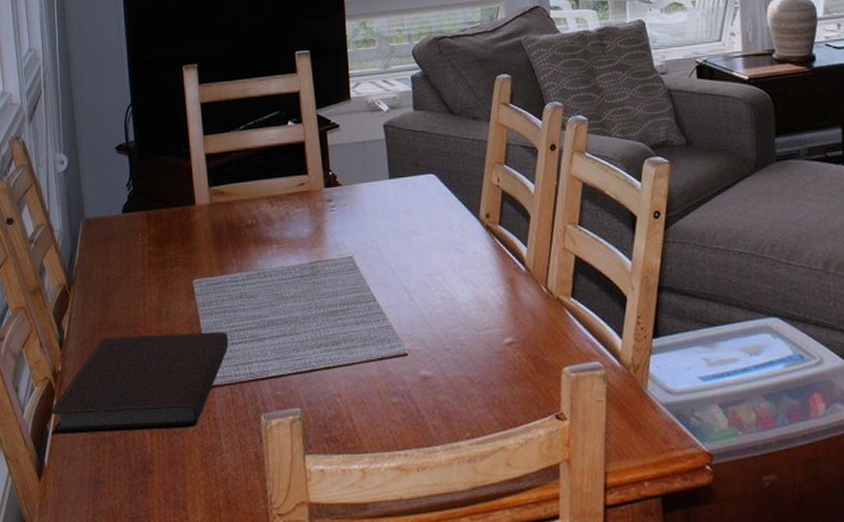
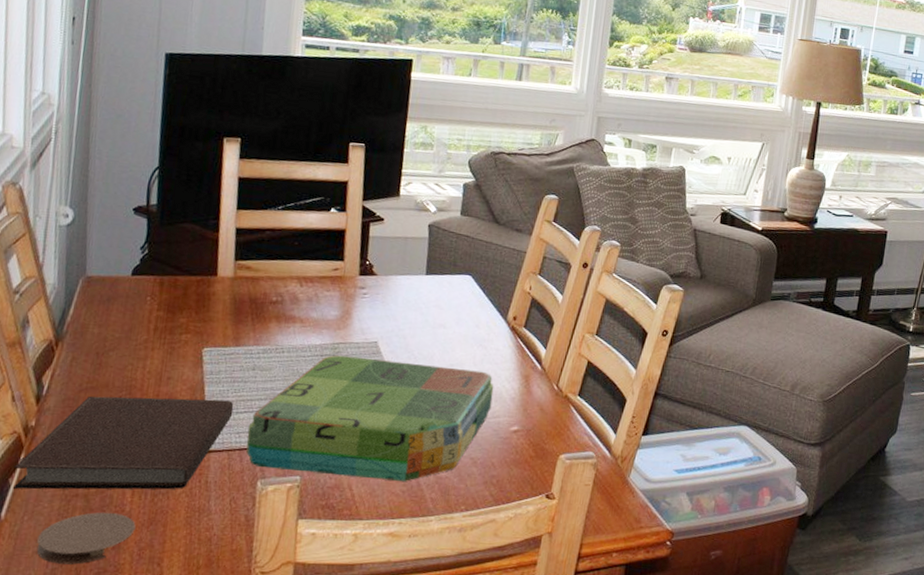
coaster: none [77,455,158,510] -> present [36,512,136,565]
board game: none [244,275,480,408] -> present [246,355,494,481]

